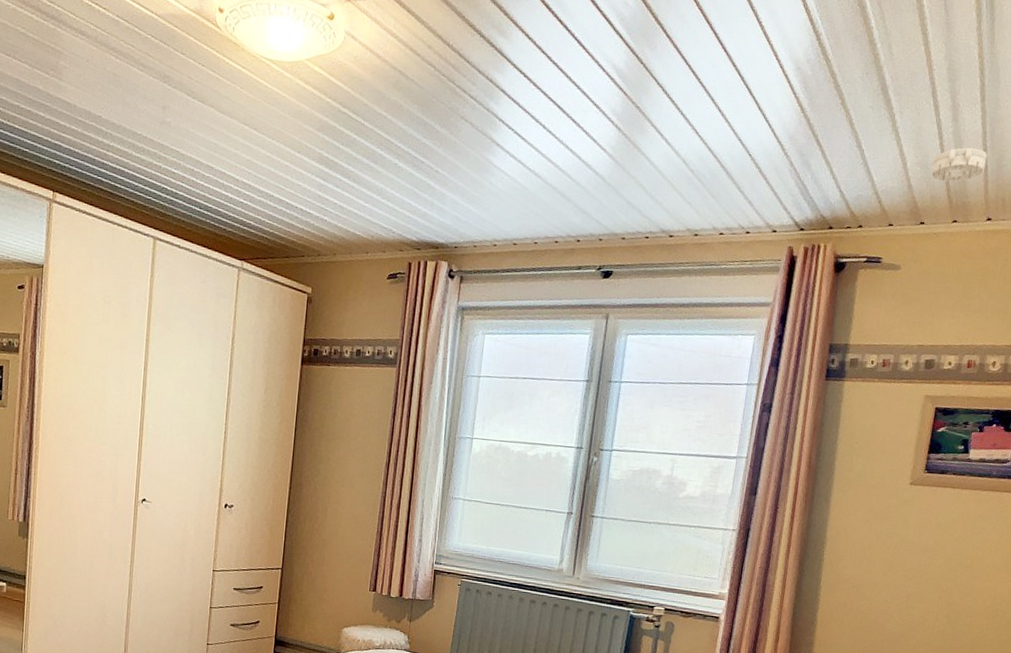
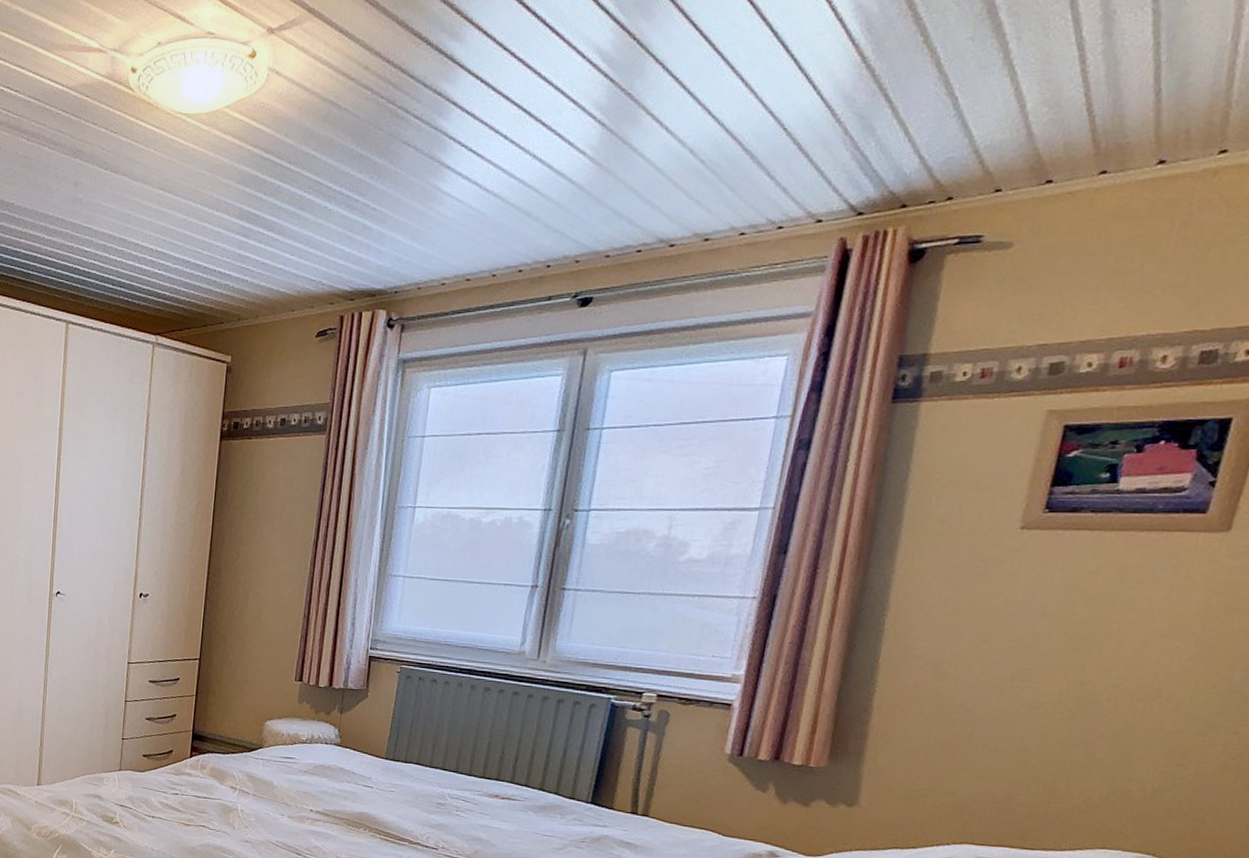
smoke detector: present [931,147,987,182] -> none [1065,67,1161,122]

